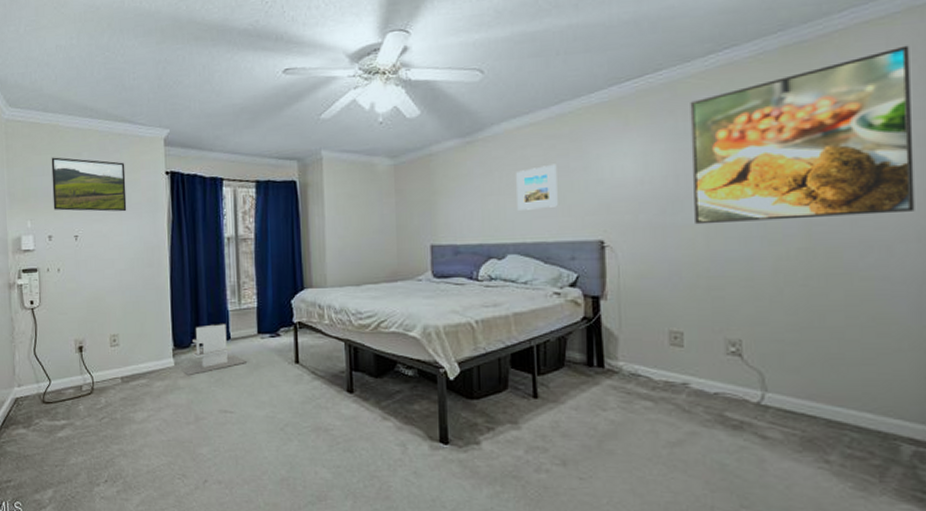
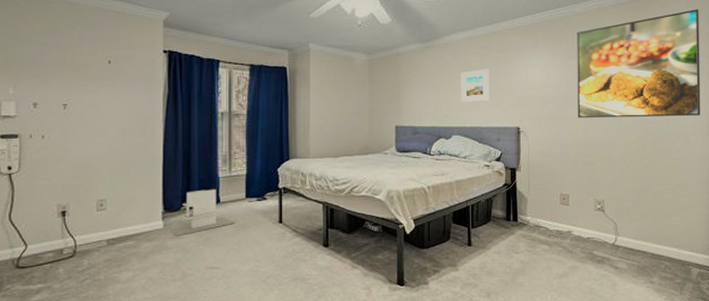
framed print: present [51,157,127,212] -> none [40,27,122,84]

